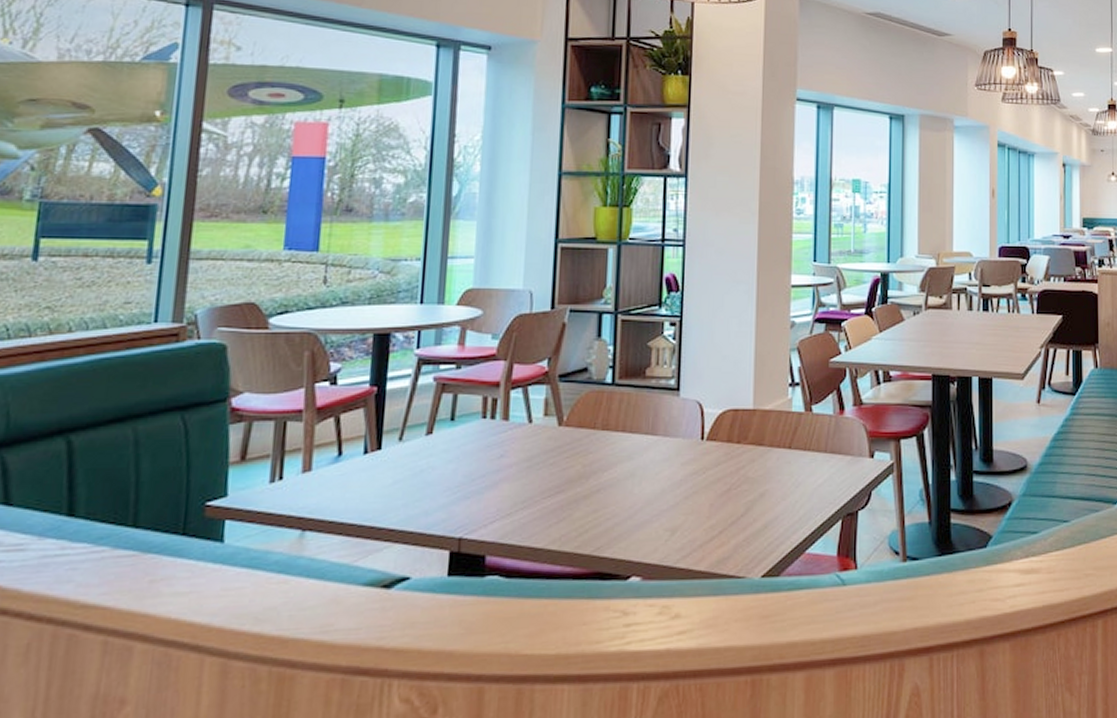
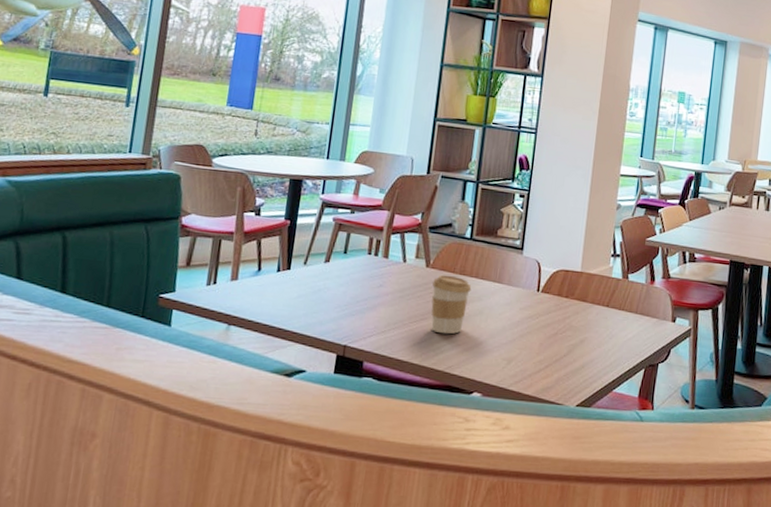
coffee cup: none [568,432,619,508] -> present [431,274,472,334]

